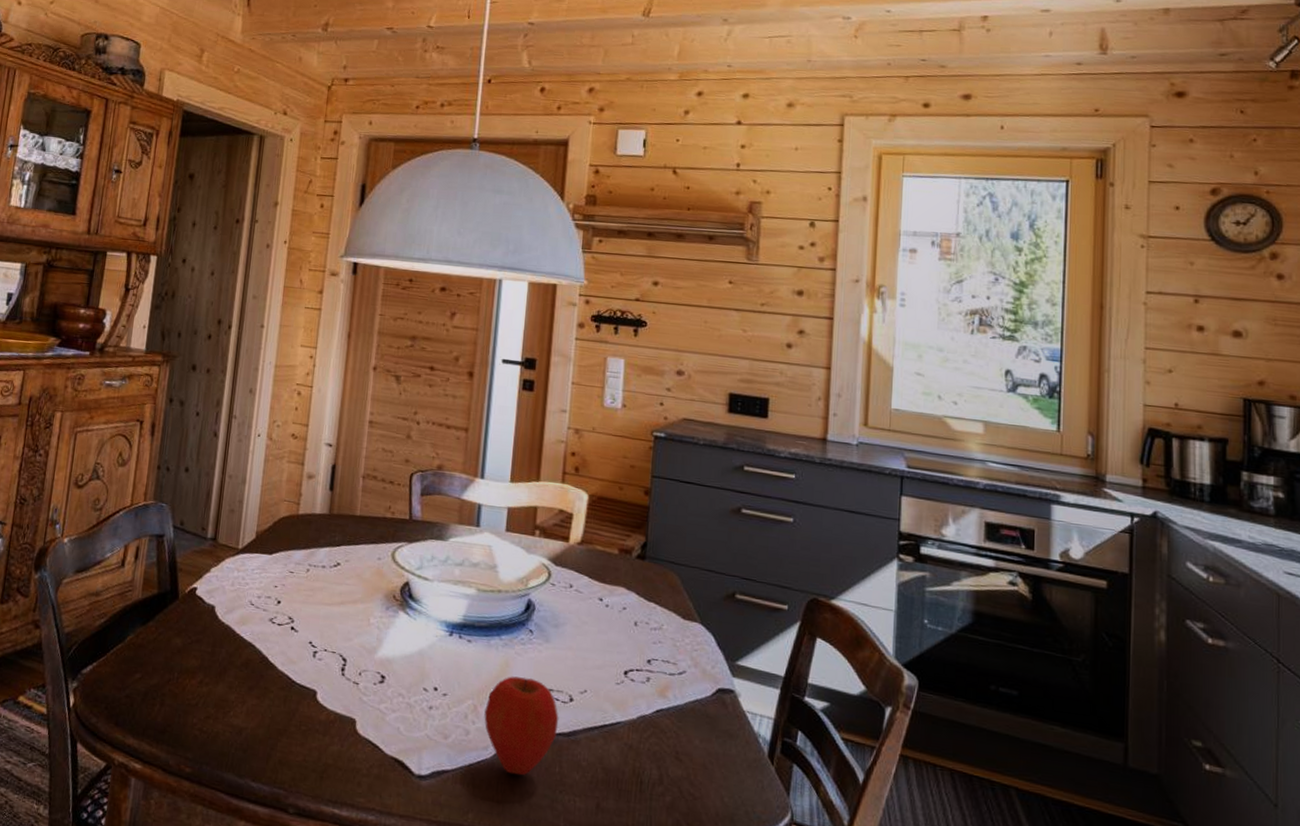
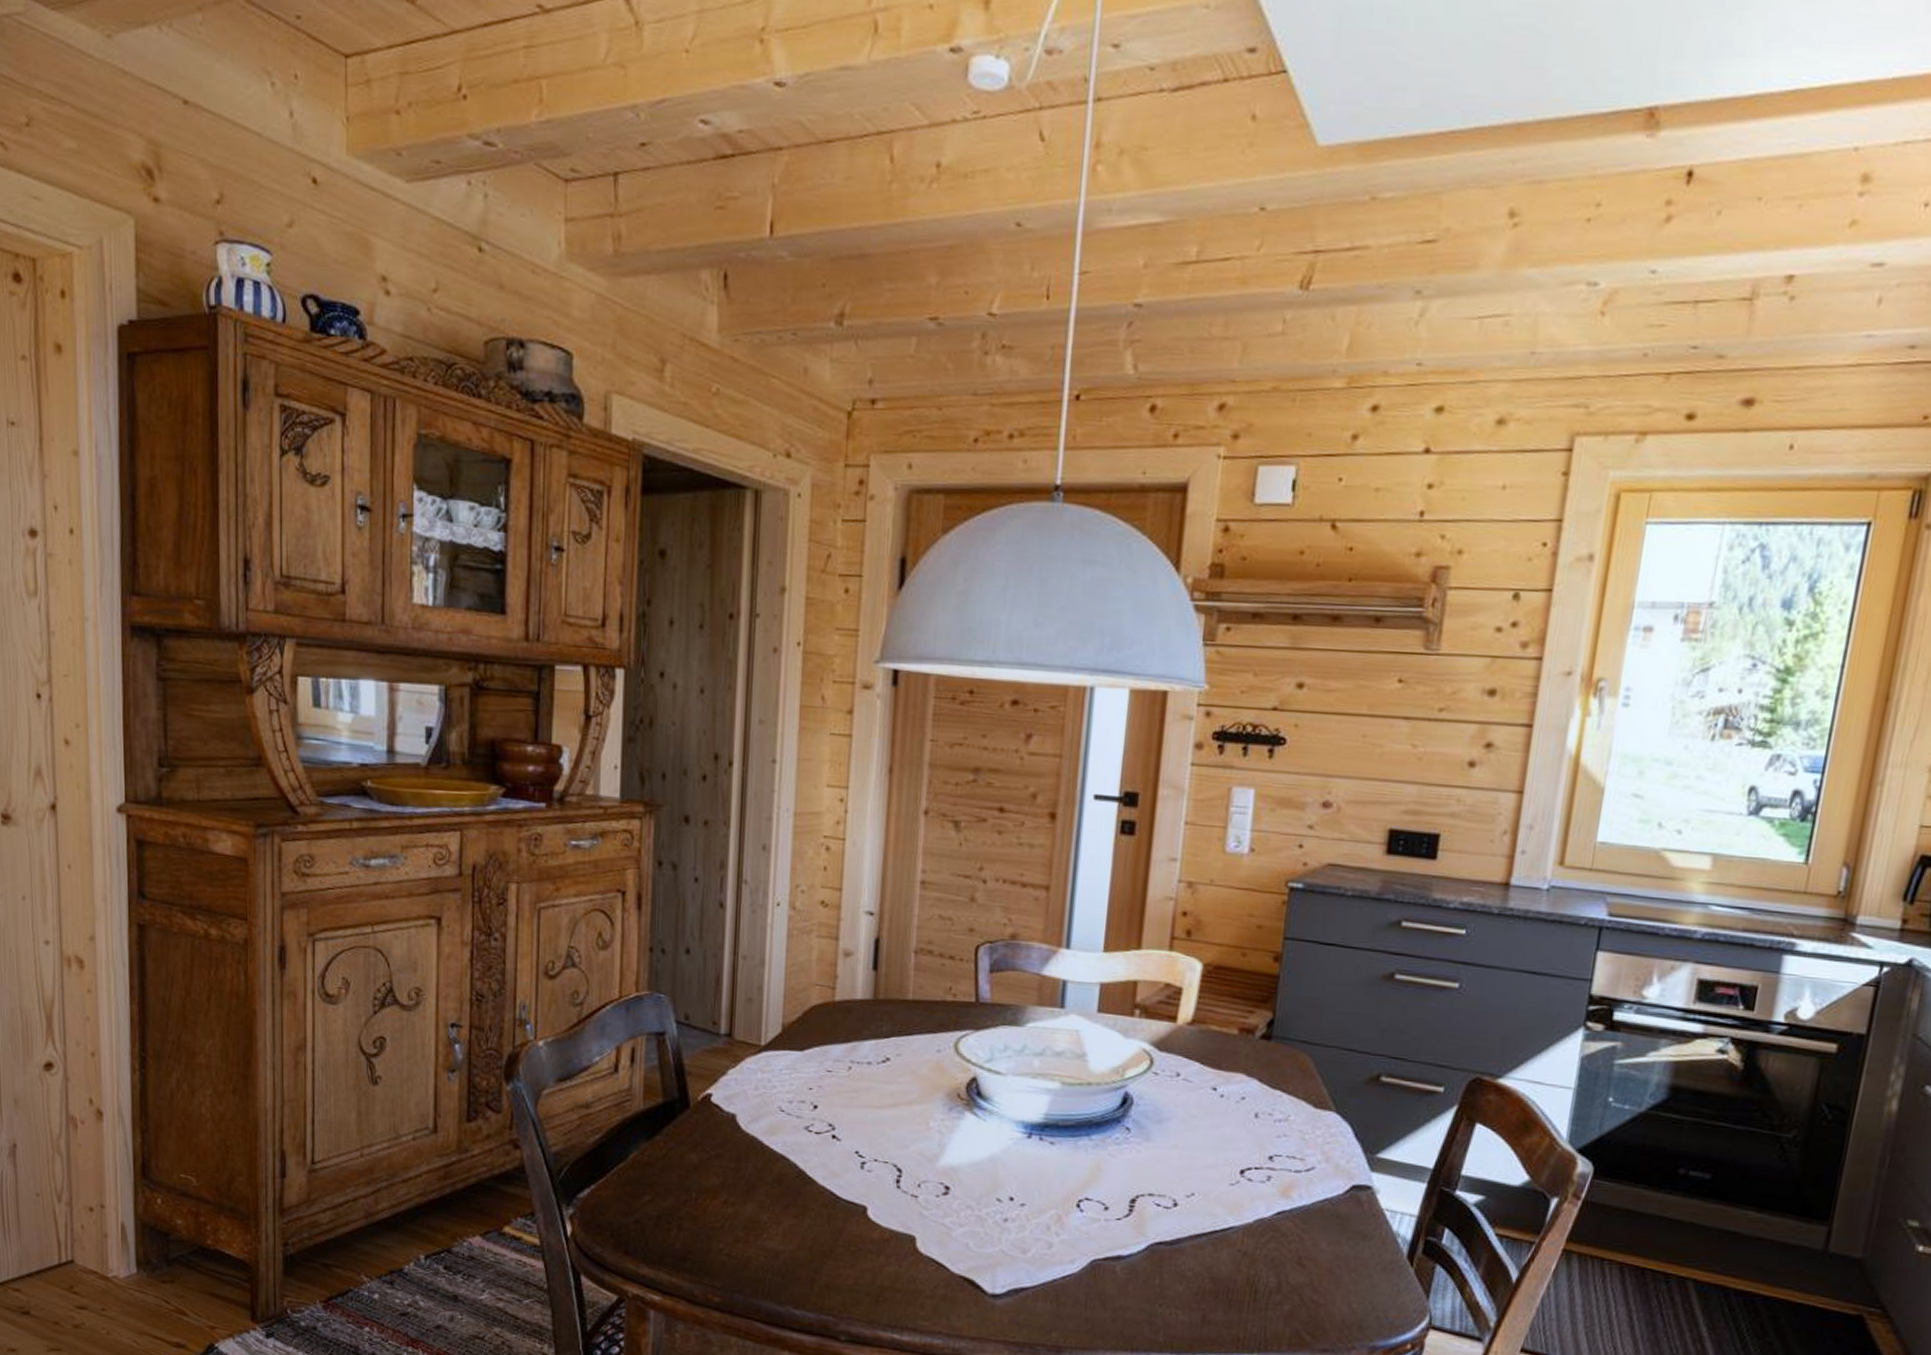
apple: present [484,676,559,776] -> none [1070,1181,1160,1290]

